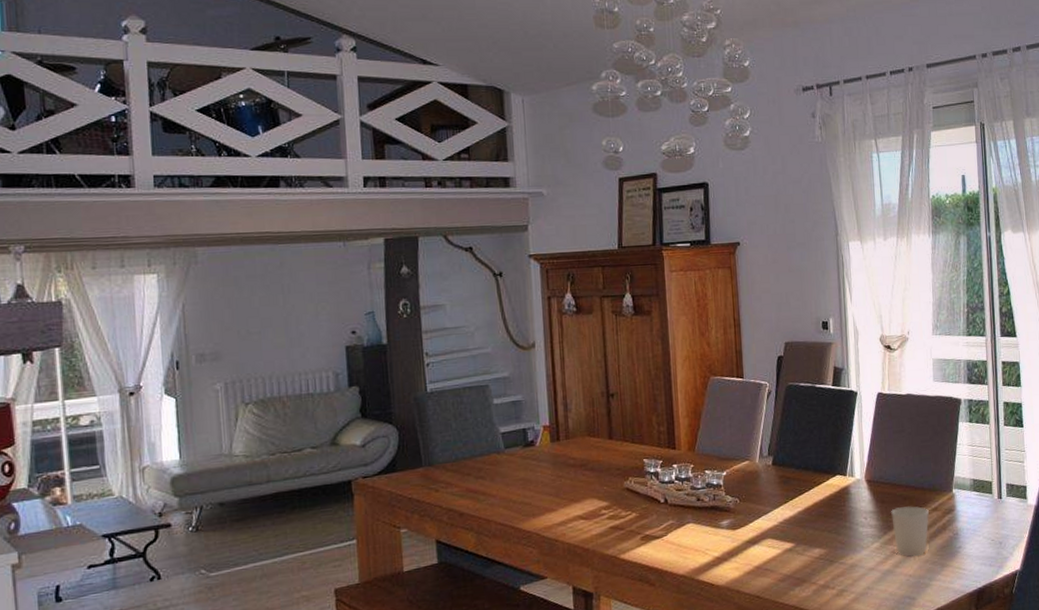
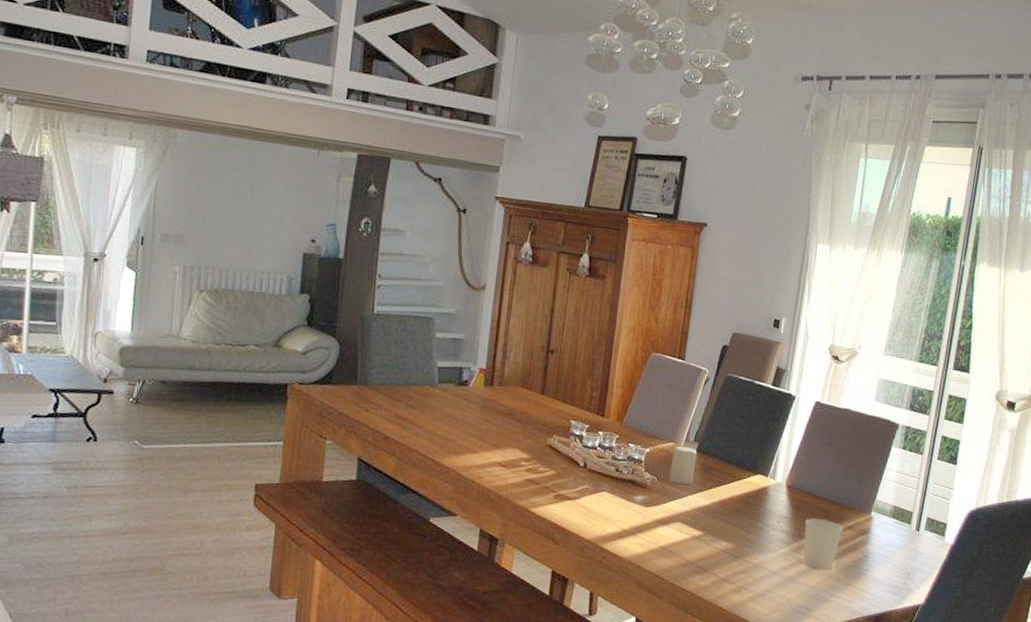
candle: none [749,462,775,501] -> present [669,446,697,485]

